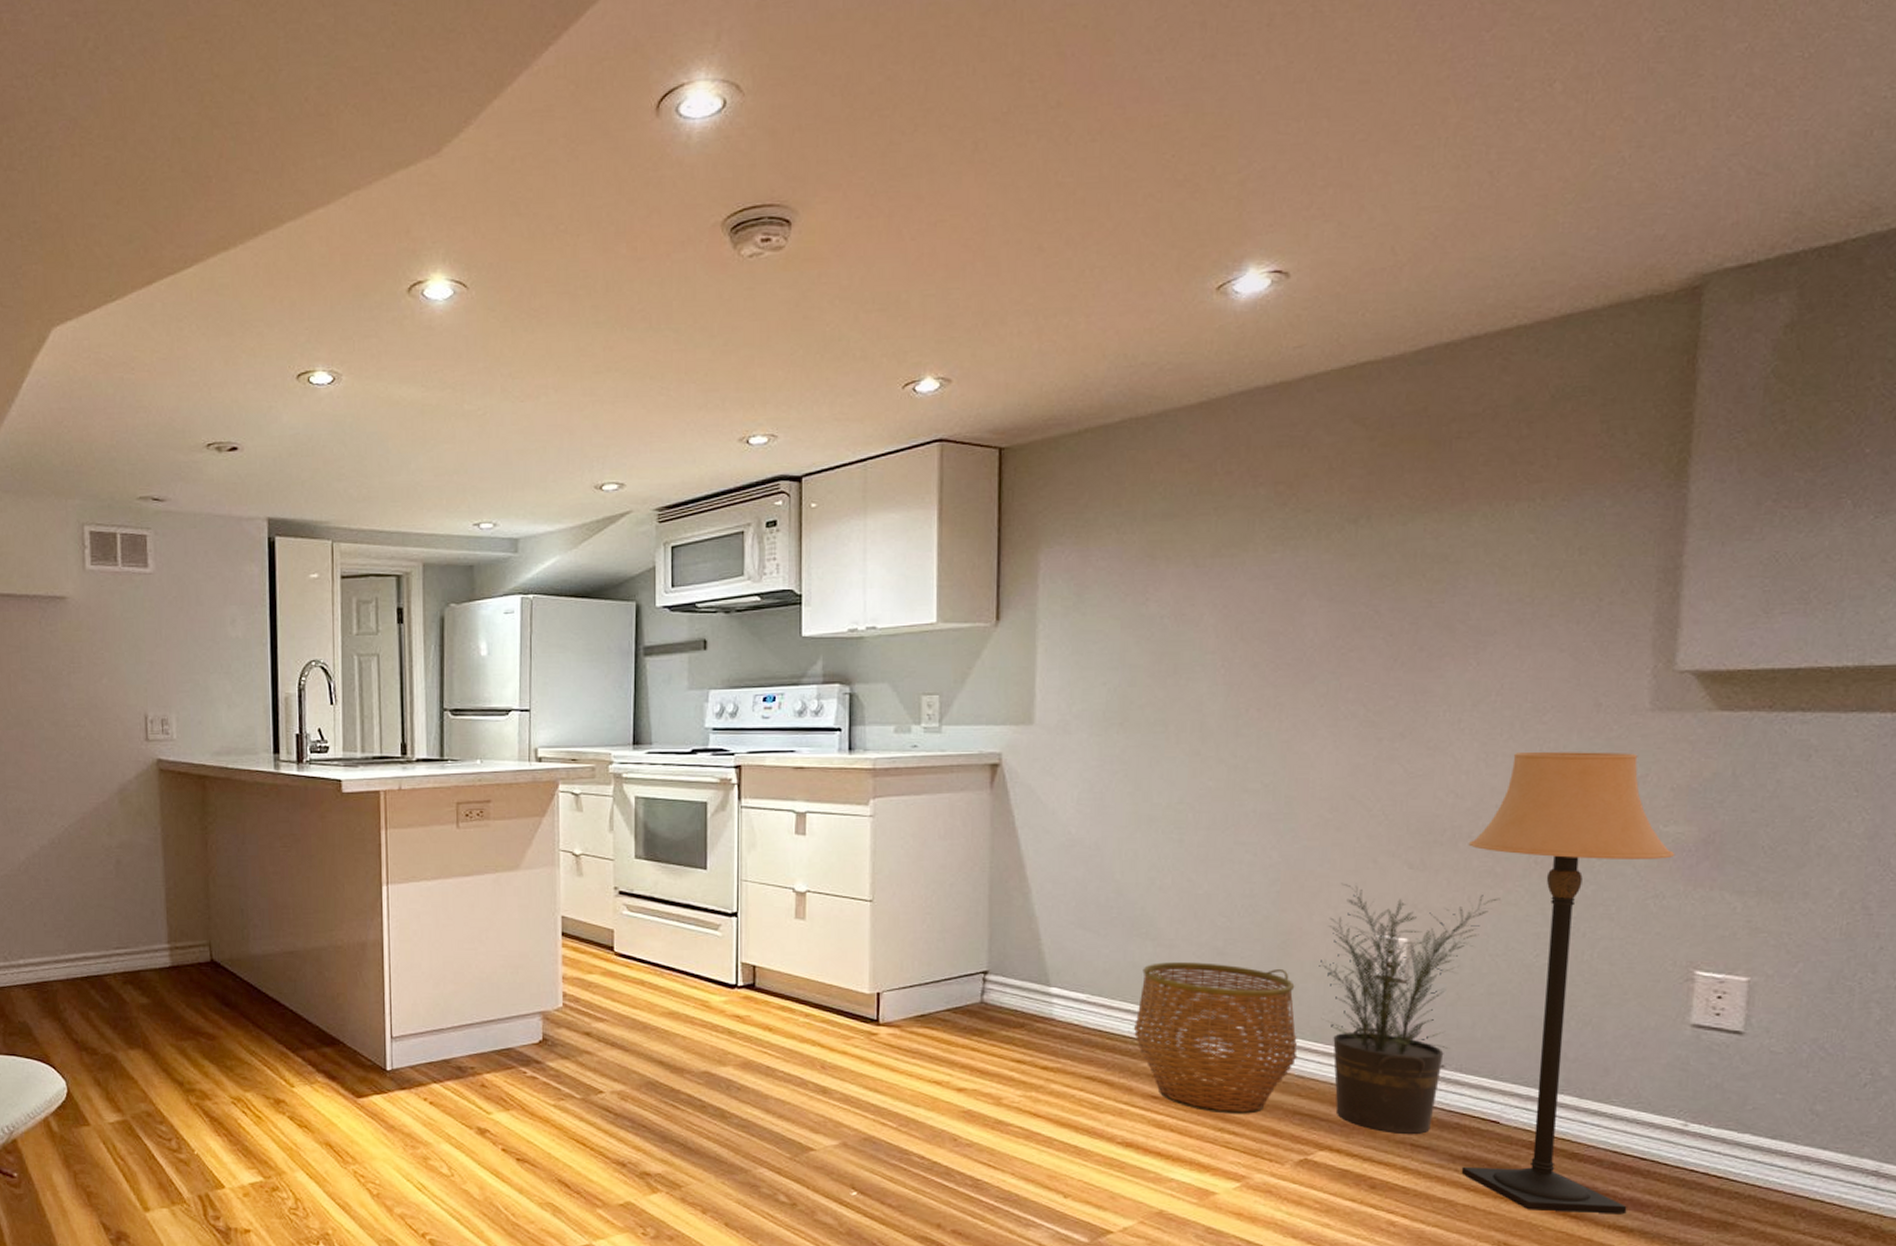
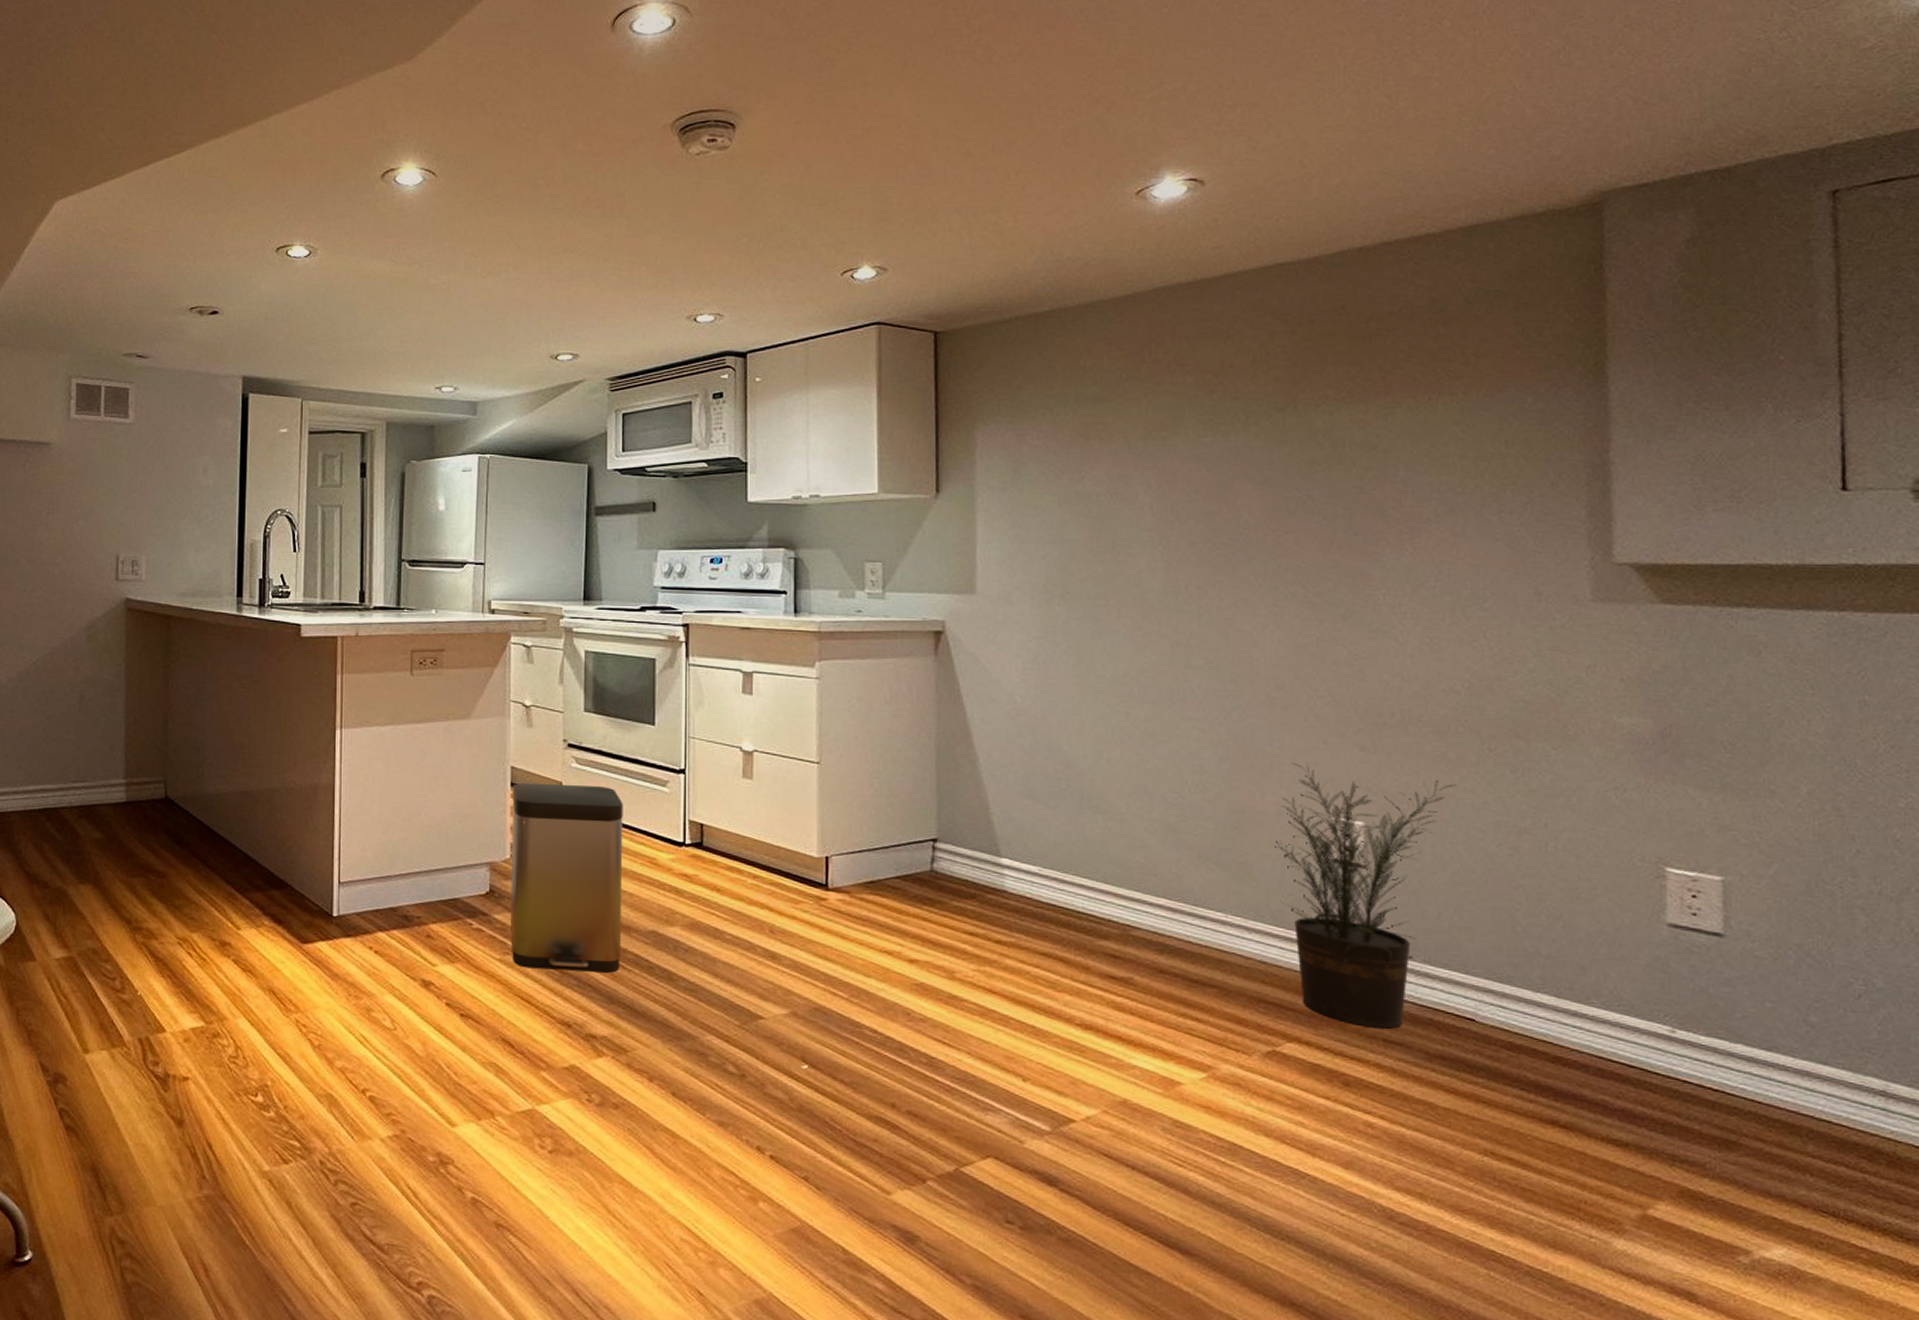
pedal bin: none [563,931,675,1113] -> present [510,782,623,973]
basket: present [1133,962,1298,1114] -> none [1087,837,1258,1000]
lamp: present [1461,751,1675,1215] -> none [1418,637,1632,1127]

